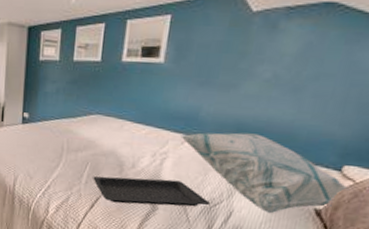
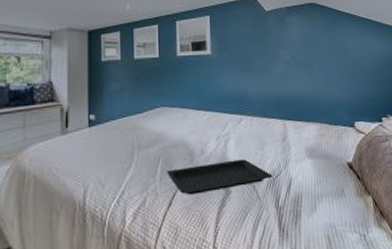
decorative pillow: present [180,132,349,213] -> none [236,106,364,174]

